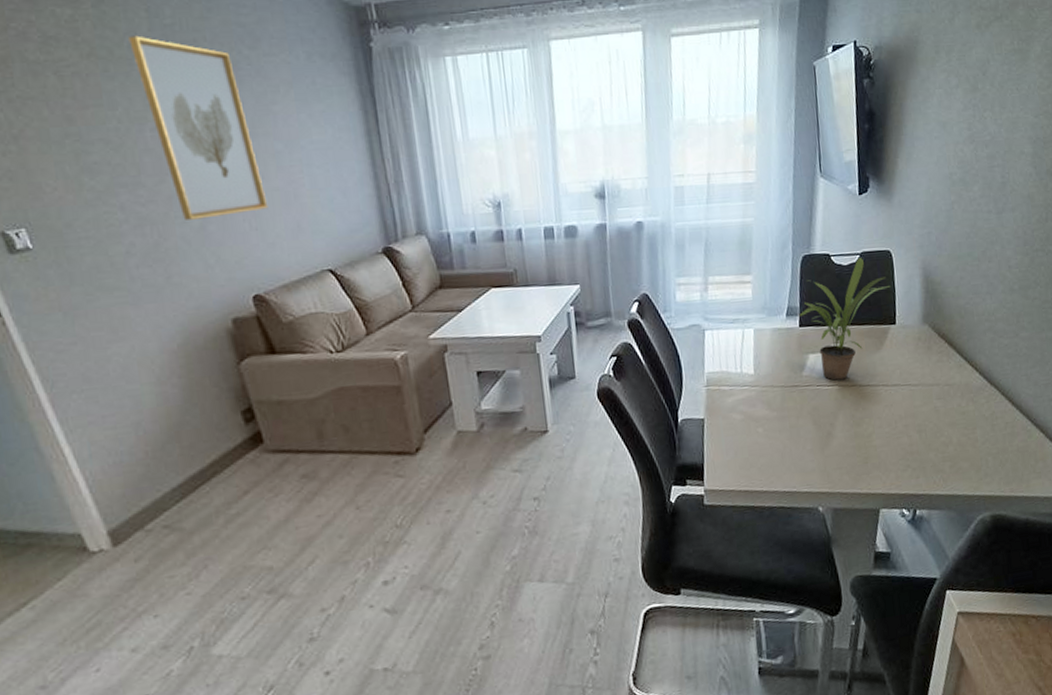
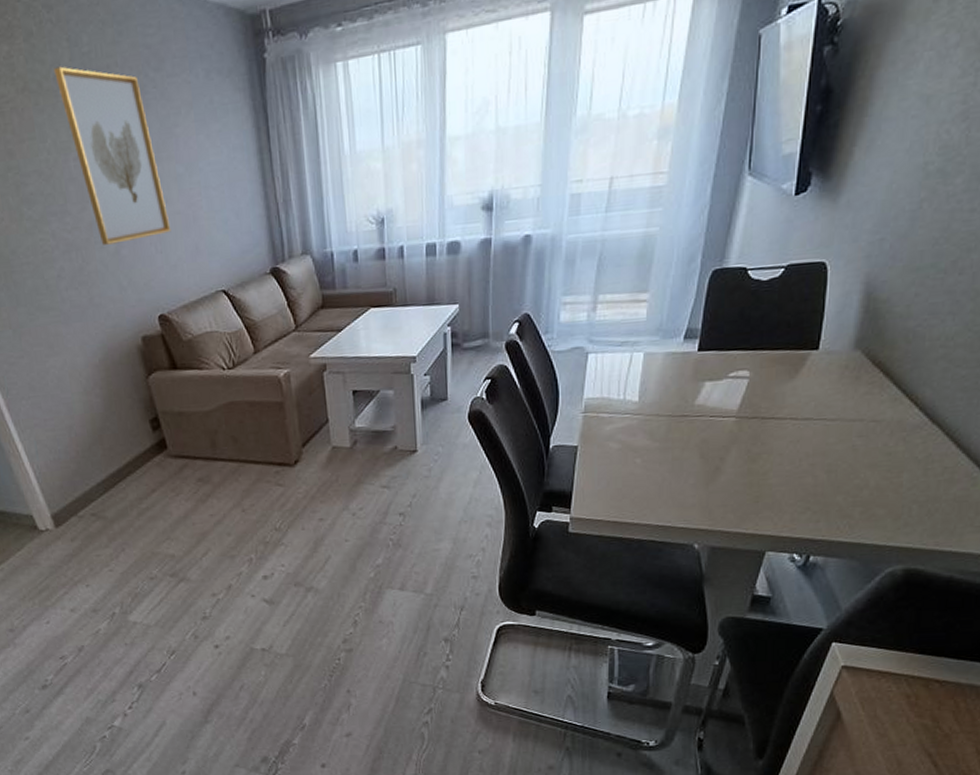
potted plant: present [799,258,891,381] -> none [699,271,820,412]

